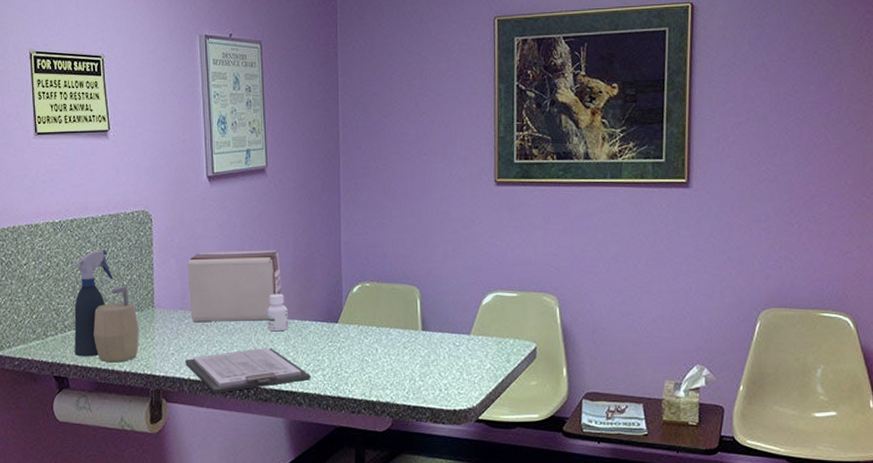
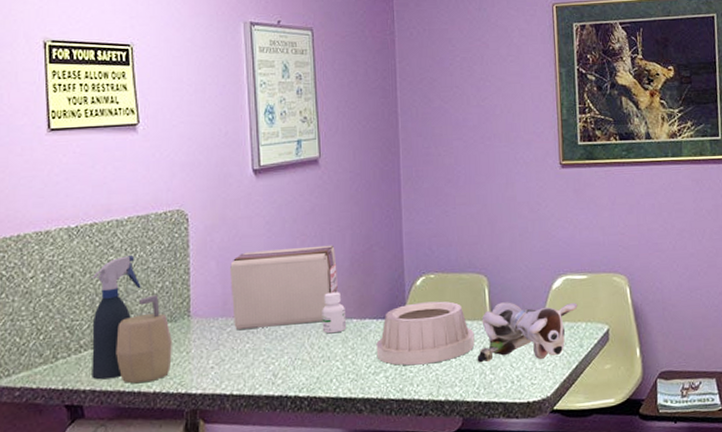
clipboard: present [185,348,311,393] -> none [227,351,372,408]
pet bowl: none [315,308,406,367] -> present [376,301,475,366]
dog toy: none [407,314,507,372] -> present [477,302,578,363]

